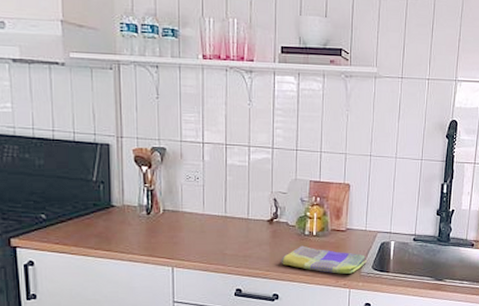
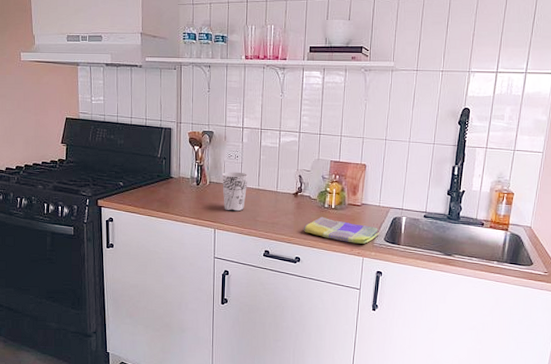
cup: none [178,196,212,245] -> present [221,171,248,212]

